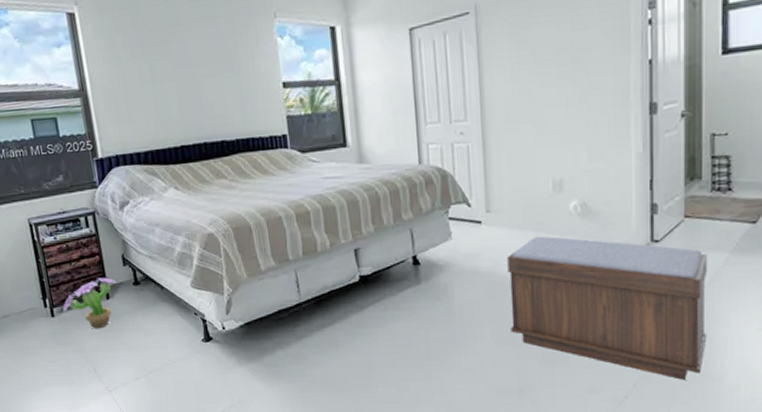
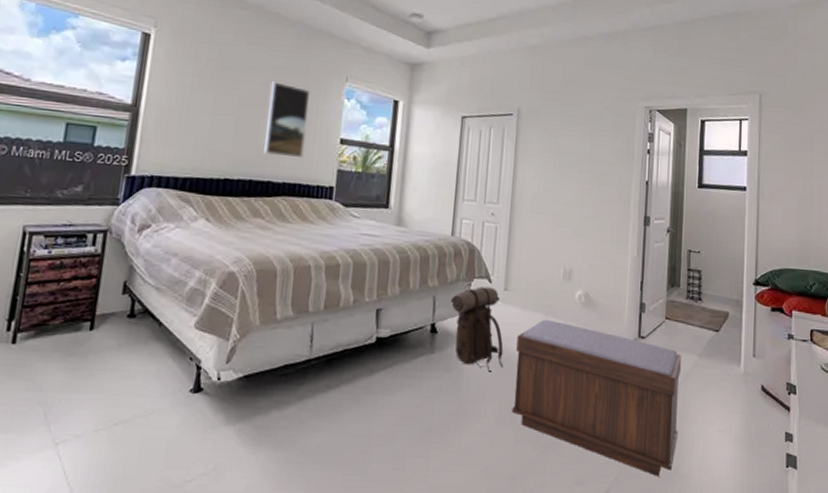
decorative plant: present [62,277,116,329] -> none [28,304,108,365]
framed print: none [200,34,249,115] -> present [264,81,311,159]
backpack: none [428,211,496,296] -> present [450,286,504,372]

